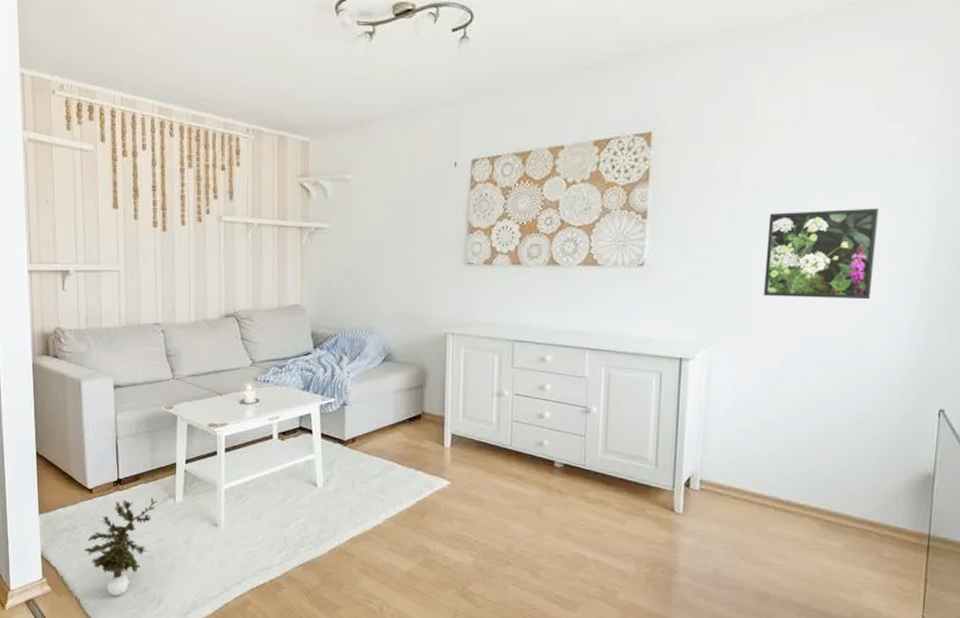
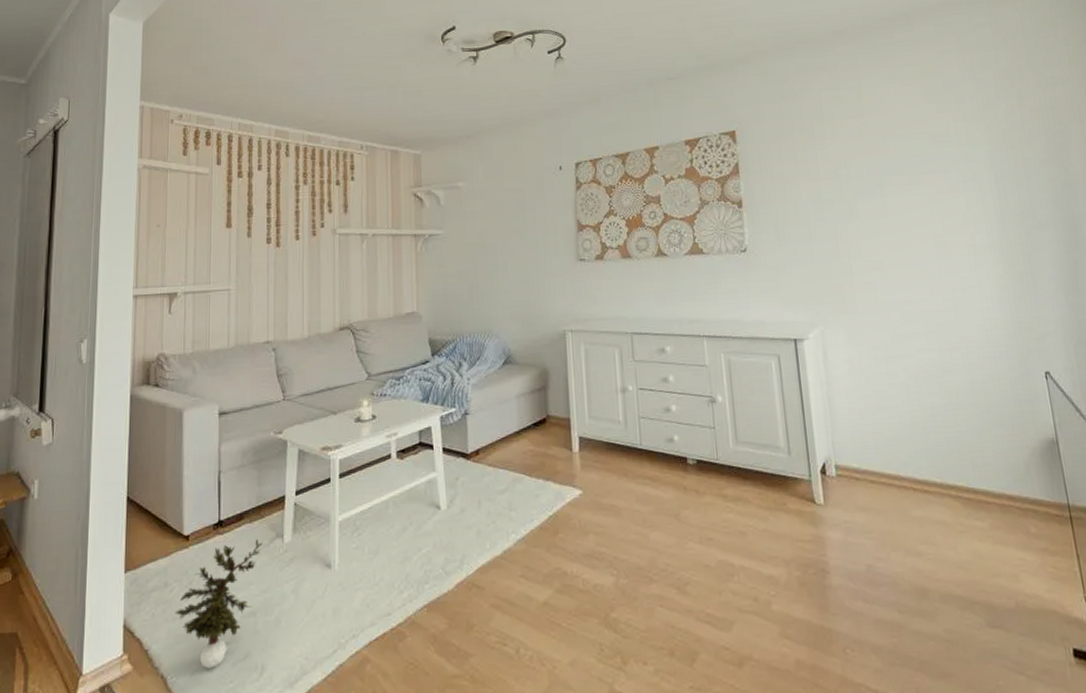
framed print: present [763,208,879,300] -> none [851,186,958,273]

